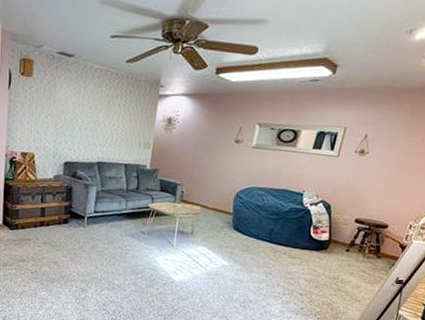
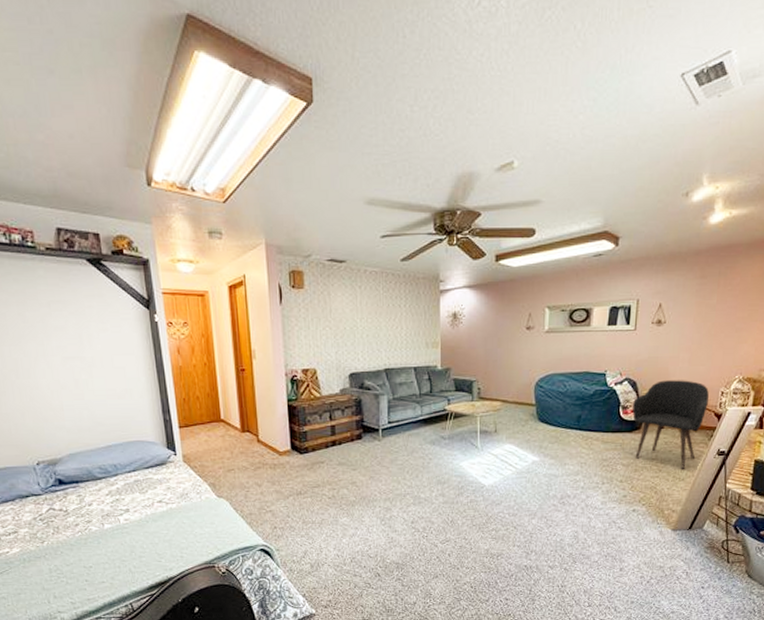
armchair: none [318,207,398,293] -> present [632,380,709,470]

